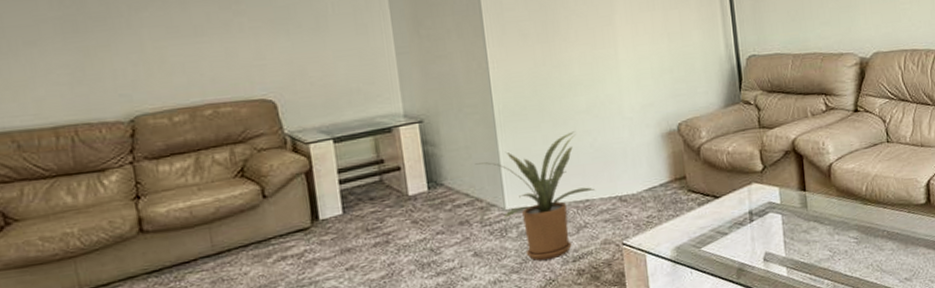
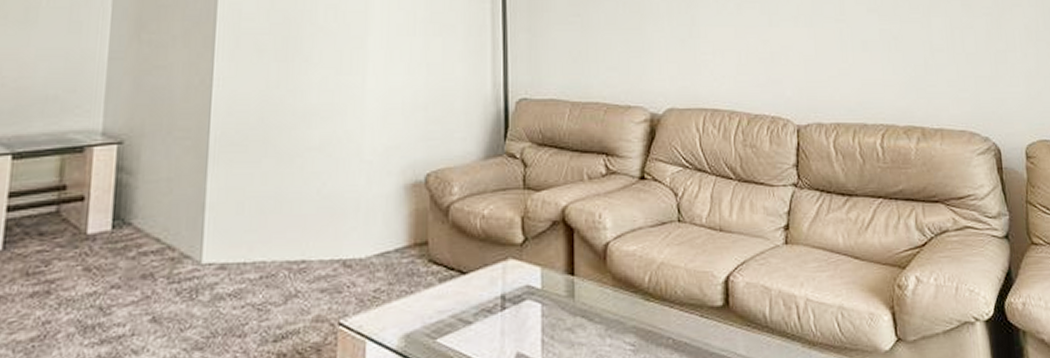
house plant: present [474,131,595,261] -> none [174,172,314,335]

